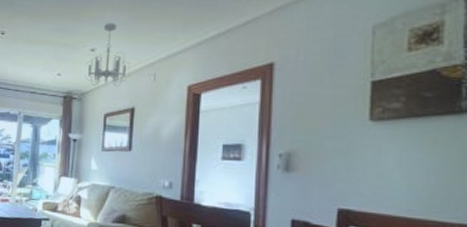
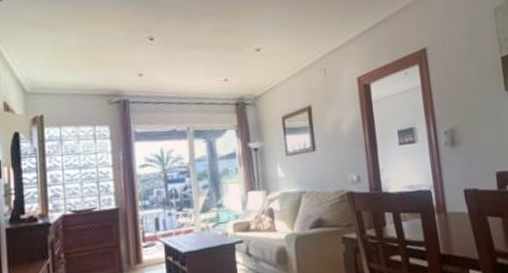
chandelier: present [84,23,130,86] -> none [254,19,300,88]

